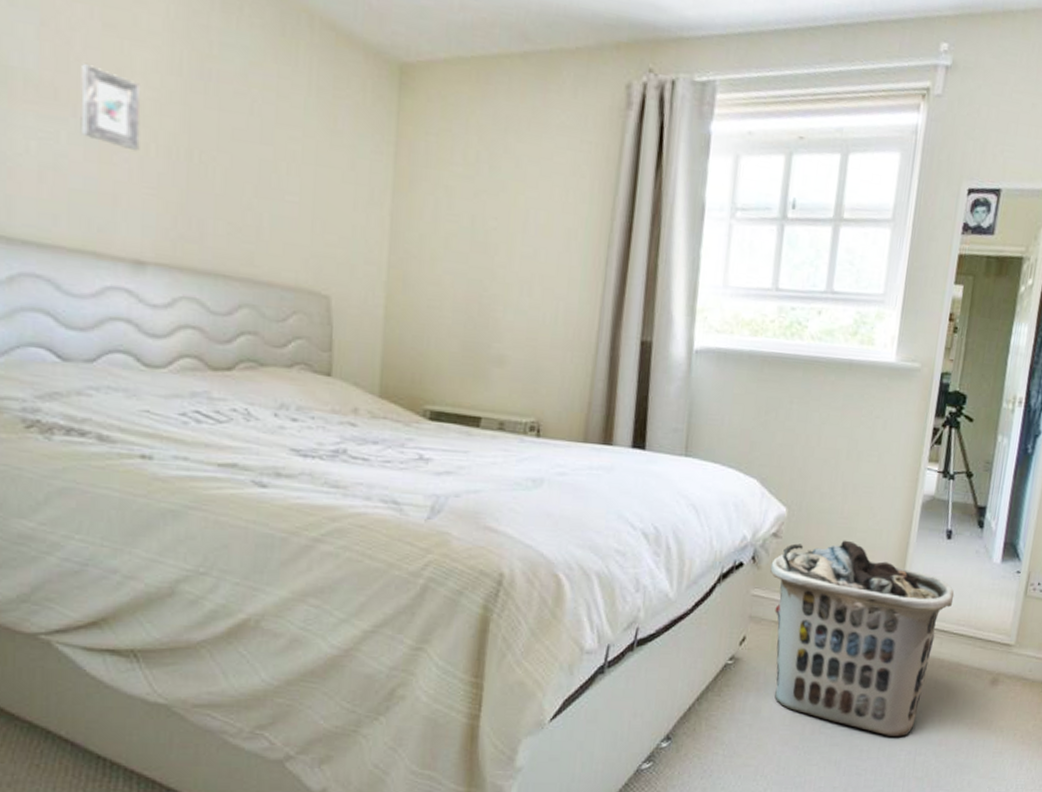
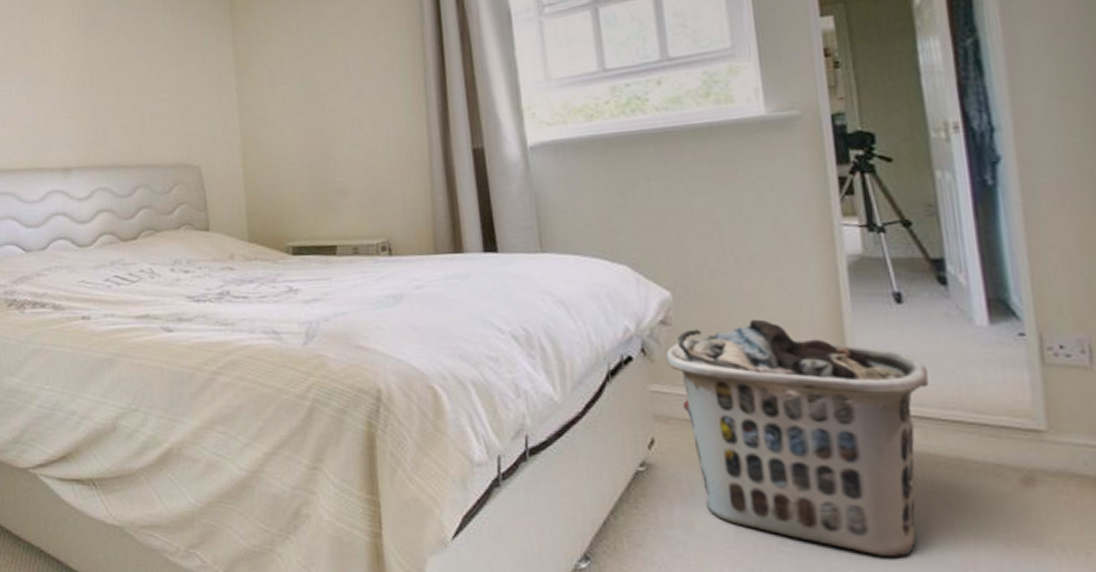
picture frame: present [80,64,141,152] -> none [20,37,60,90]

